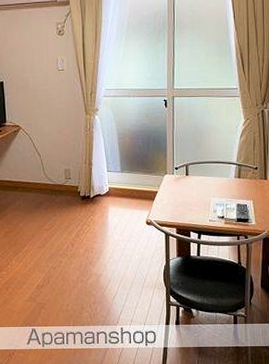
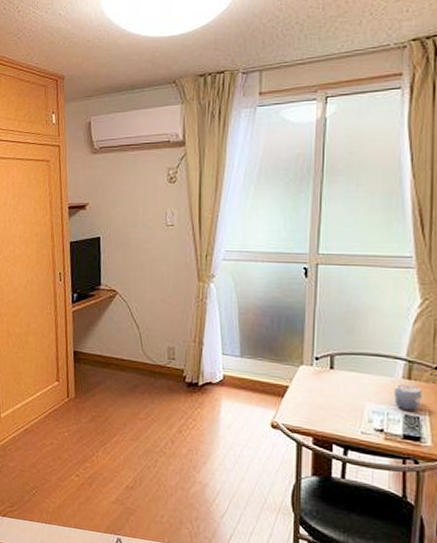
mug: none [230,182,248,201] -> present [394,384,422,411]

